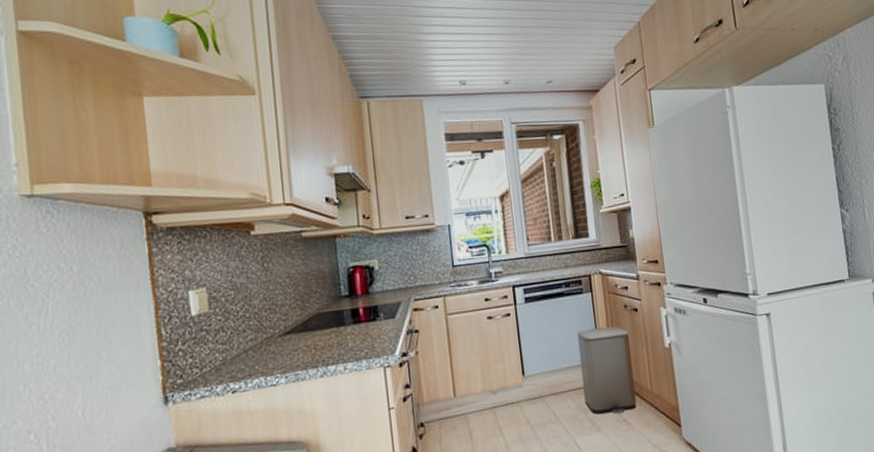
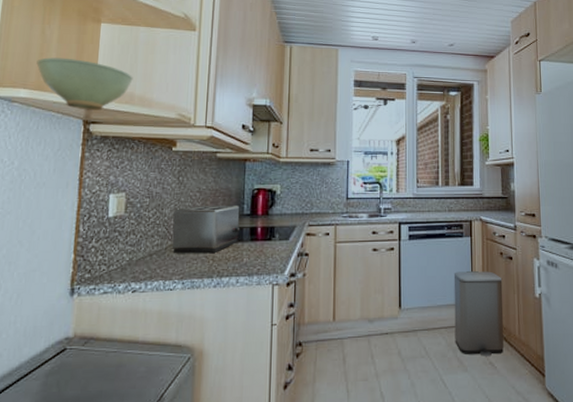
bowl: none [76,142,192,200] -> present [36,57,133,110]
toaster: none [263,287,341,346] -> present [172,206,240,253]

